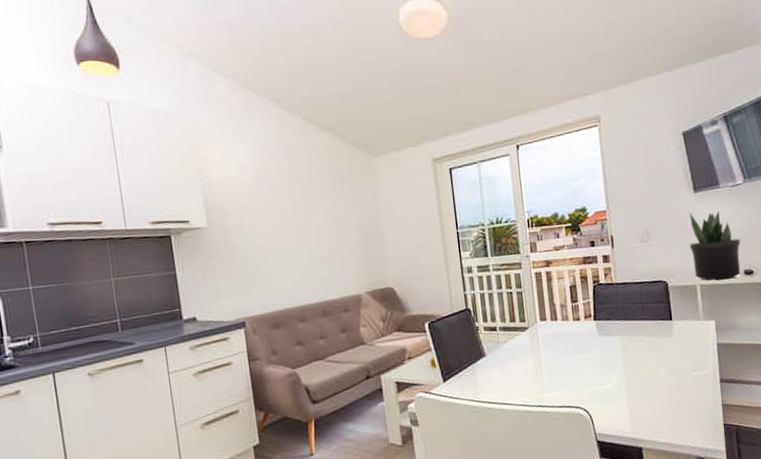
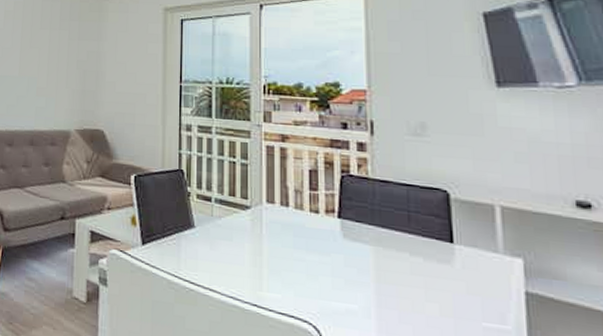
planter: present [689,211,741,280] -> none [486,111,571,208]

